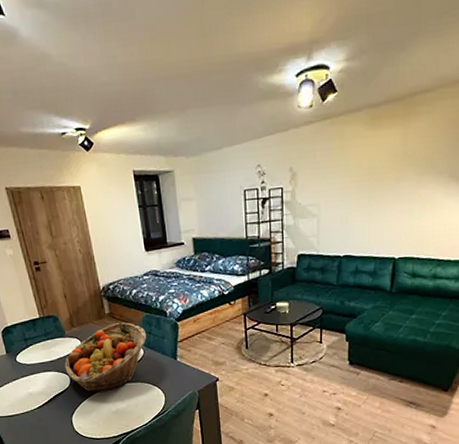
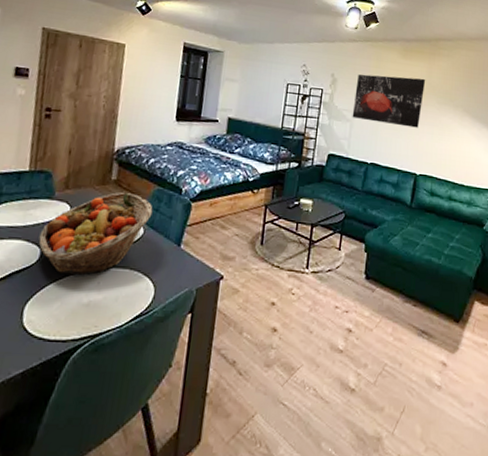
wall art: none [318,148,401,212] -> present [352,74,426,128]

